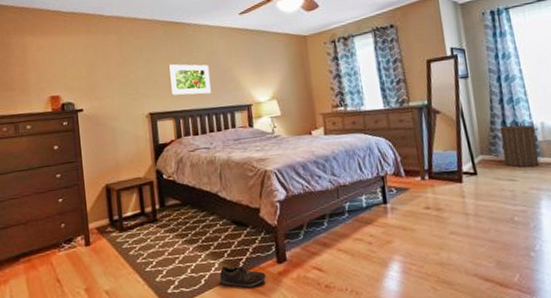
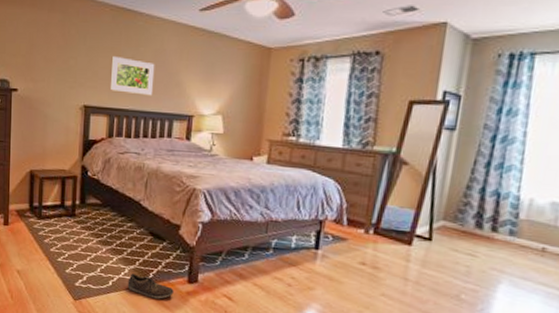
laundry hamper: present [497,120,540,168] -> none [469,190,525,247]

